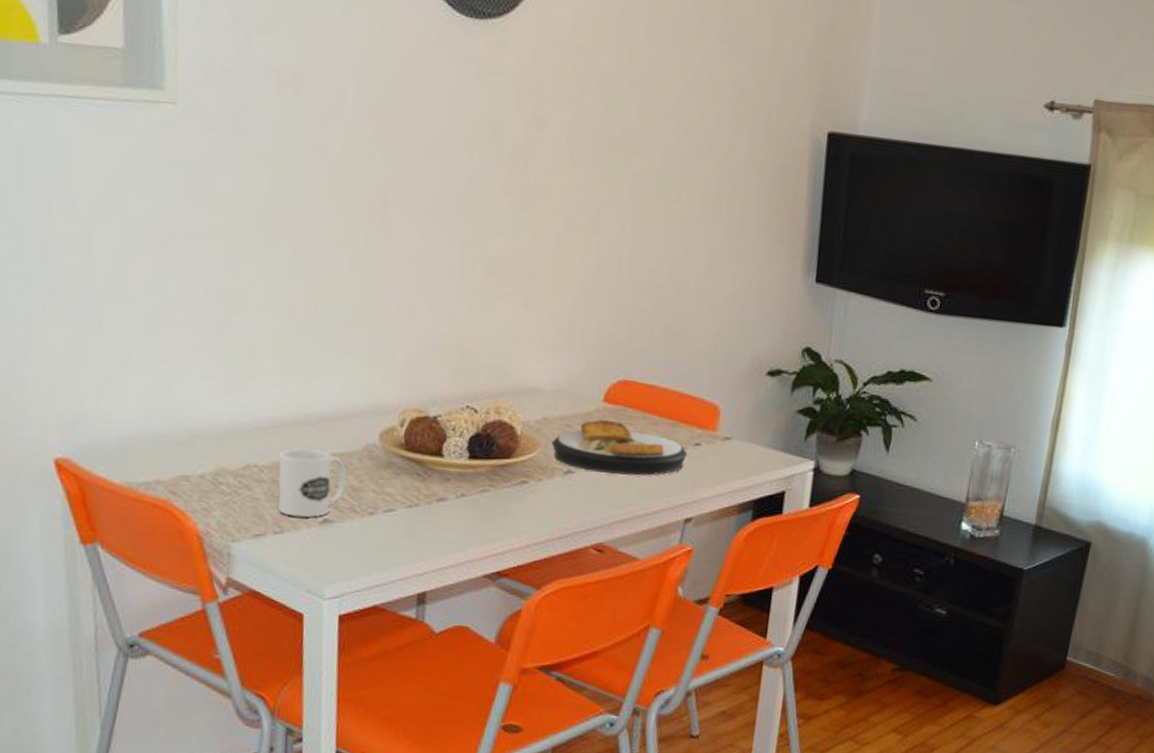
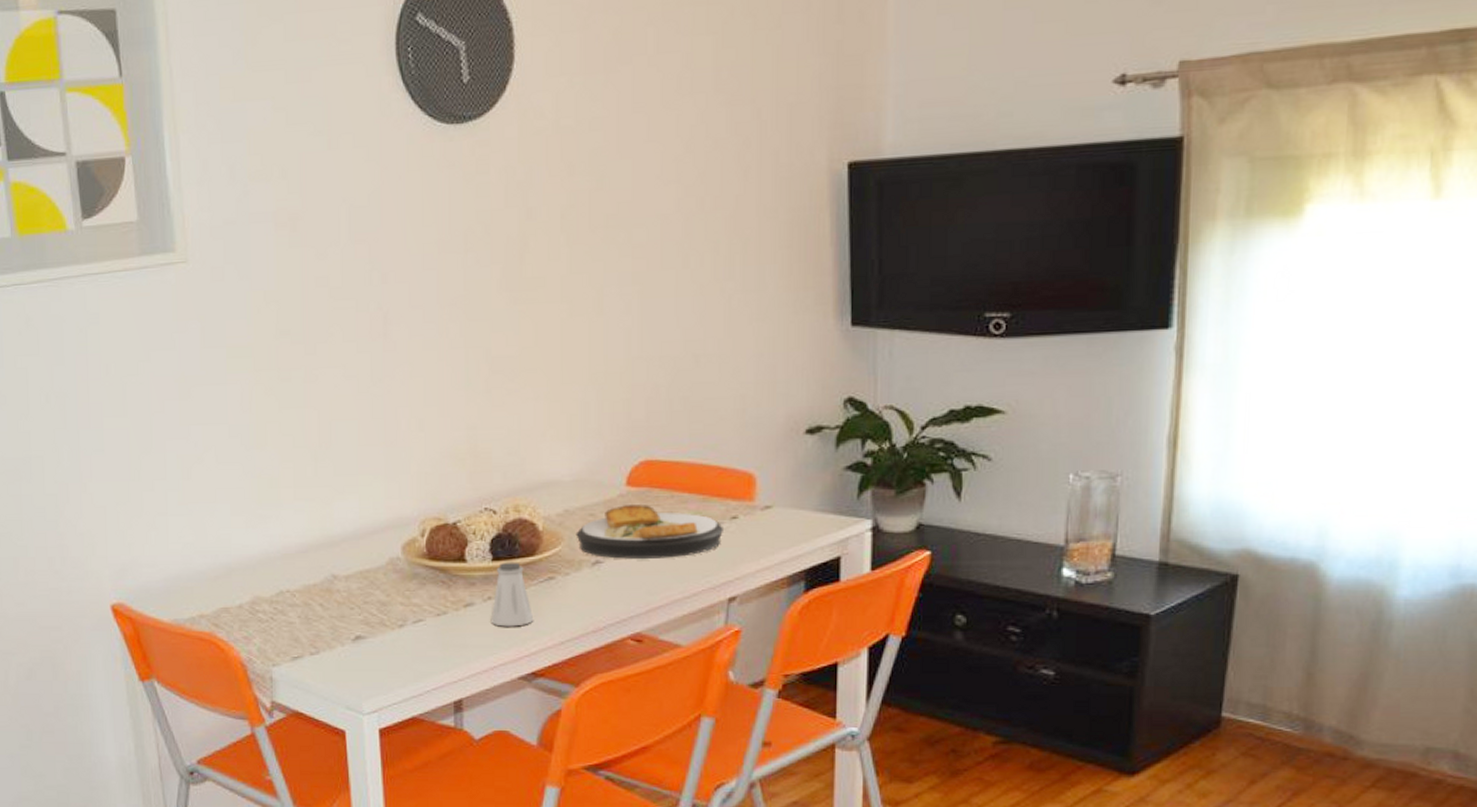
mug: present [278,448,347,517] -> none [309,569,374,637]
saltshaker: none [461,461,504,526] -> present [490,562,534,627]

